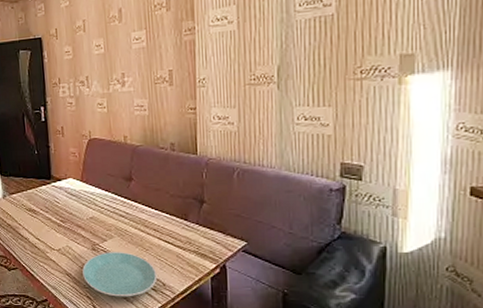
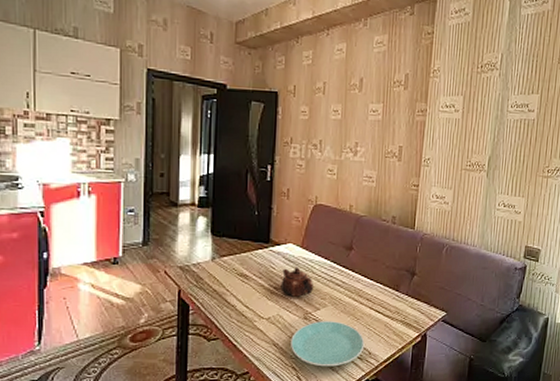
teapot: none [66,200,98,229] -> present [280,267,313,297]

